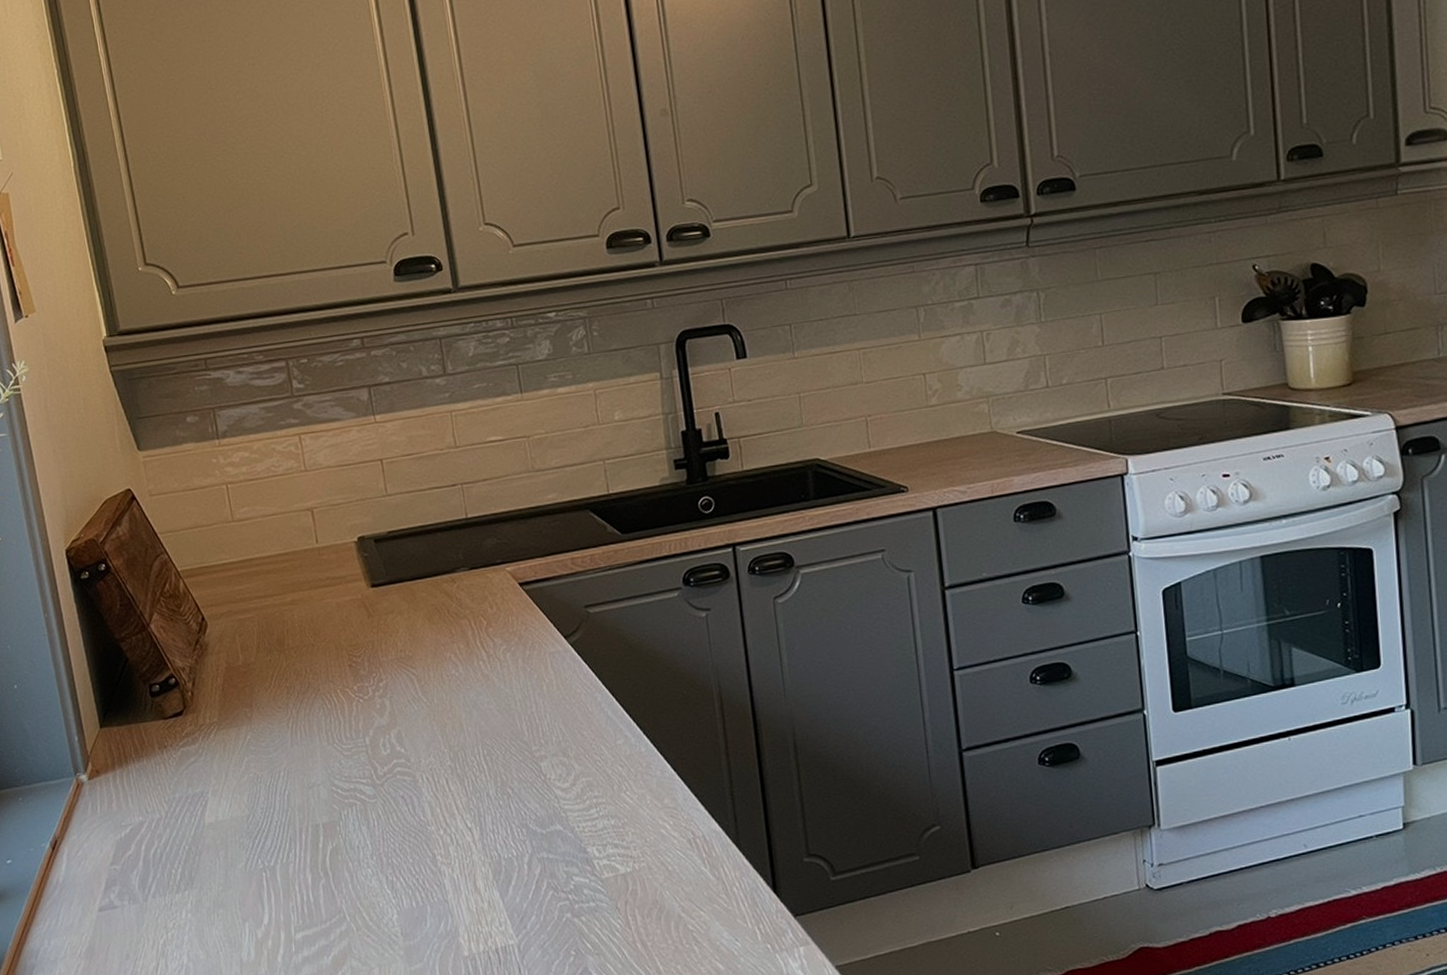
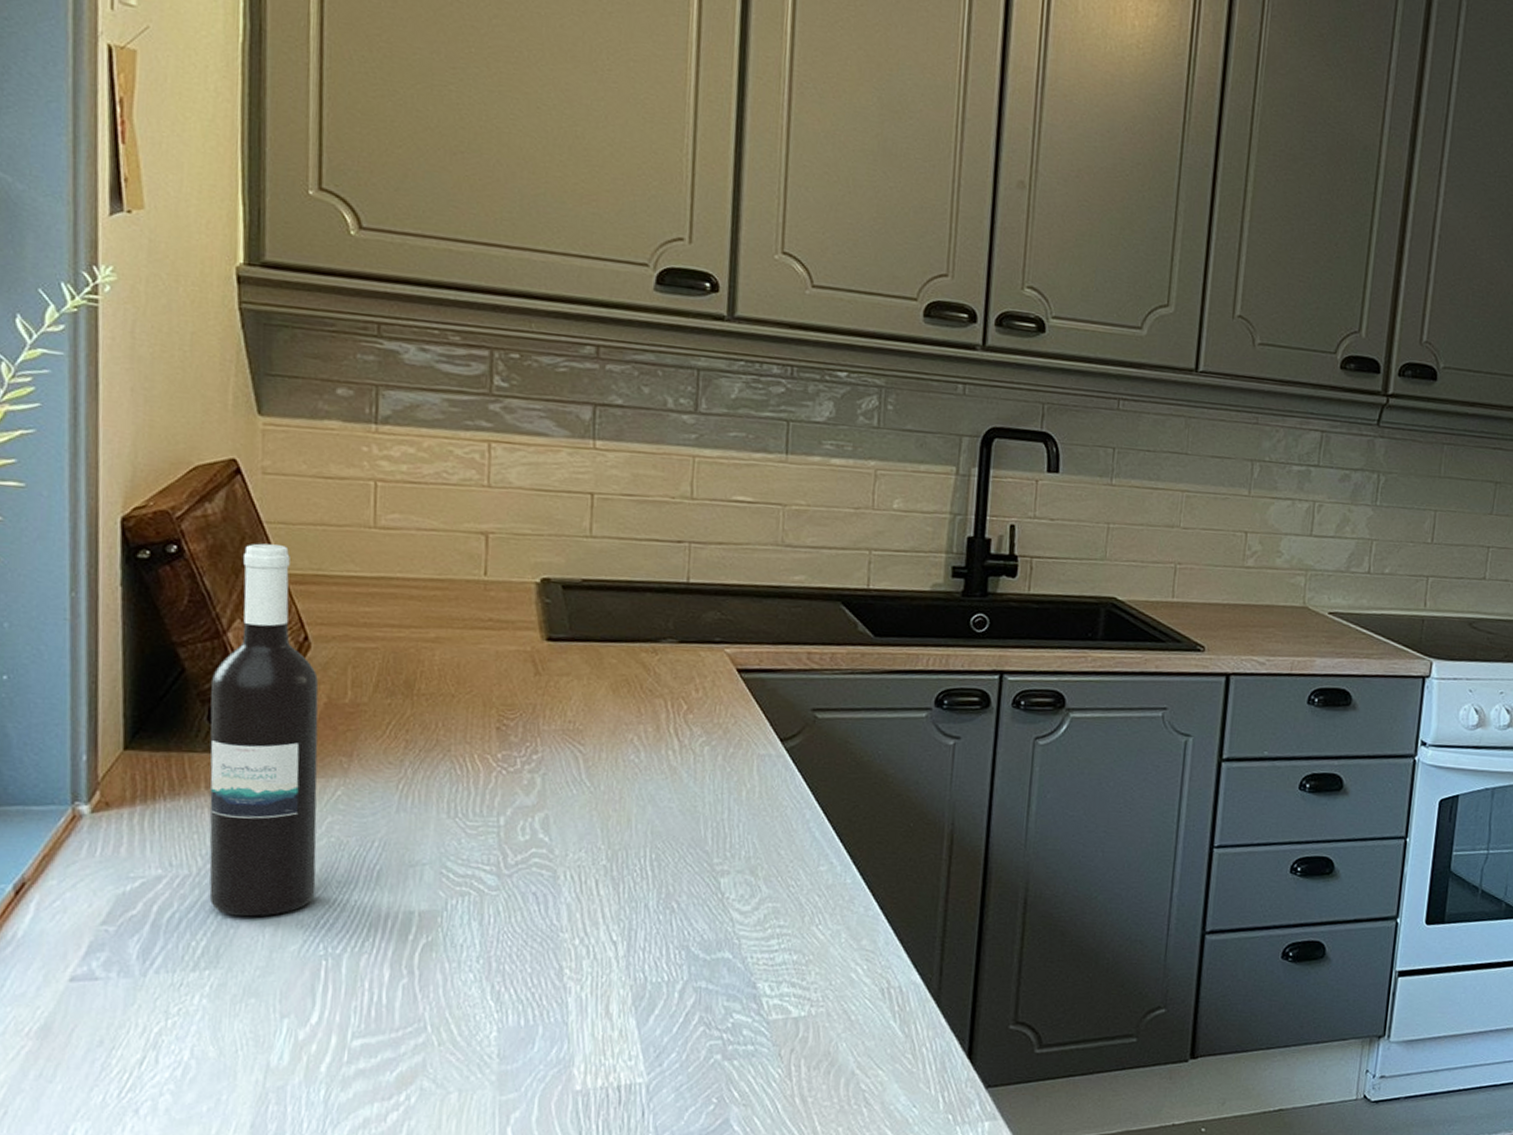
wine bottle: none [147,549,248,846] -> present [209,543,319,917]

